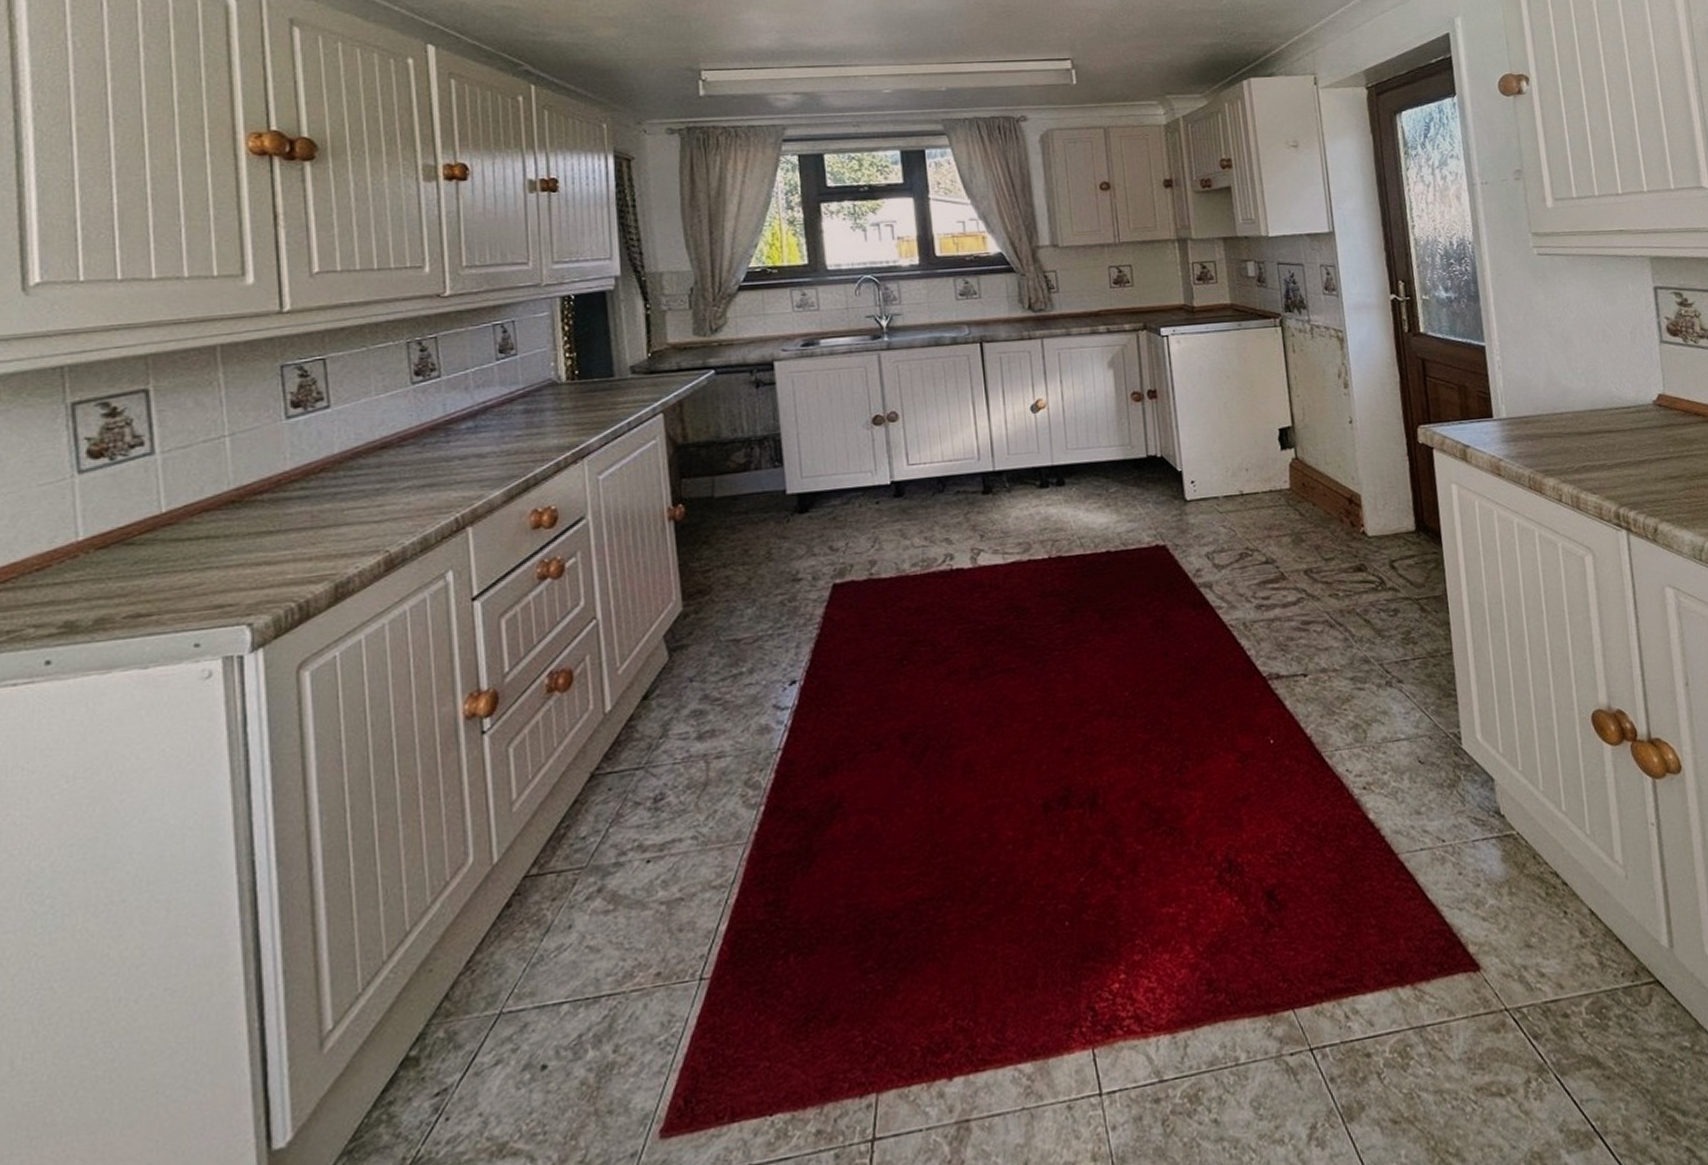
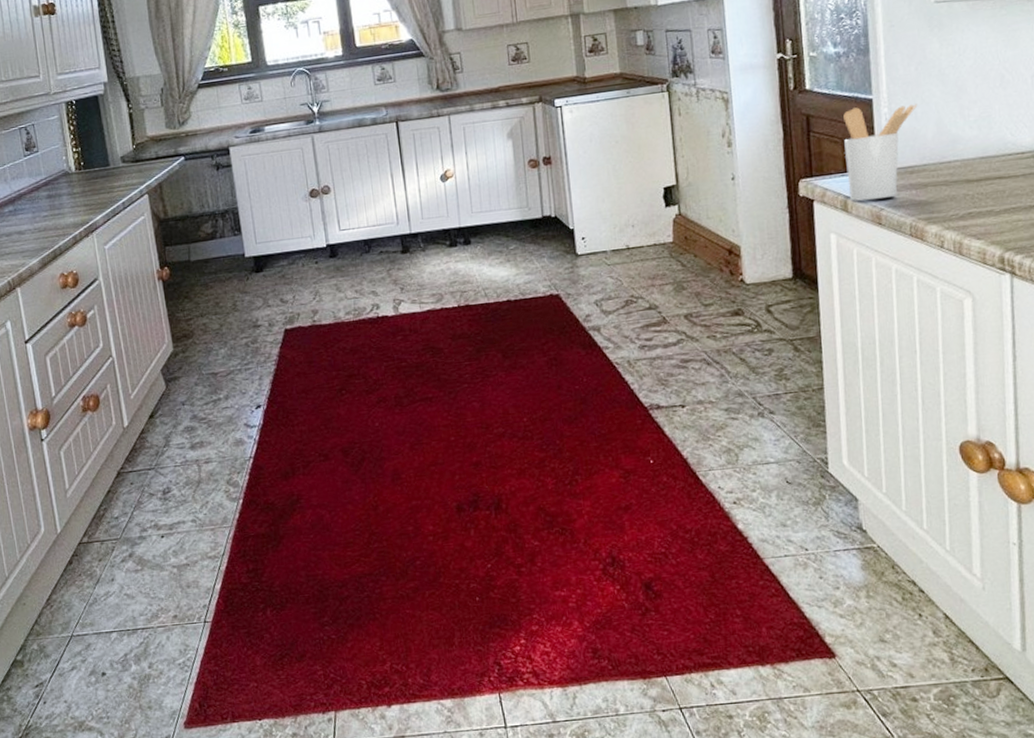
utensil holder: none [1458,353,1528,451] -> present [843,104,918,201]

